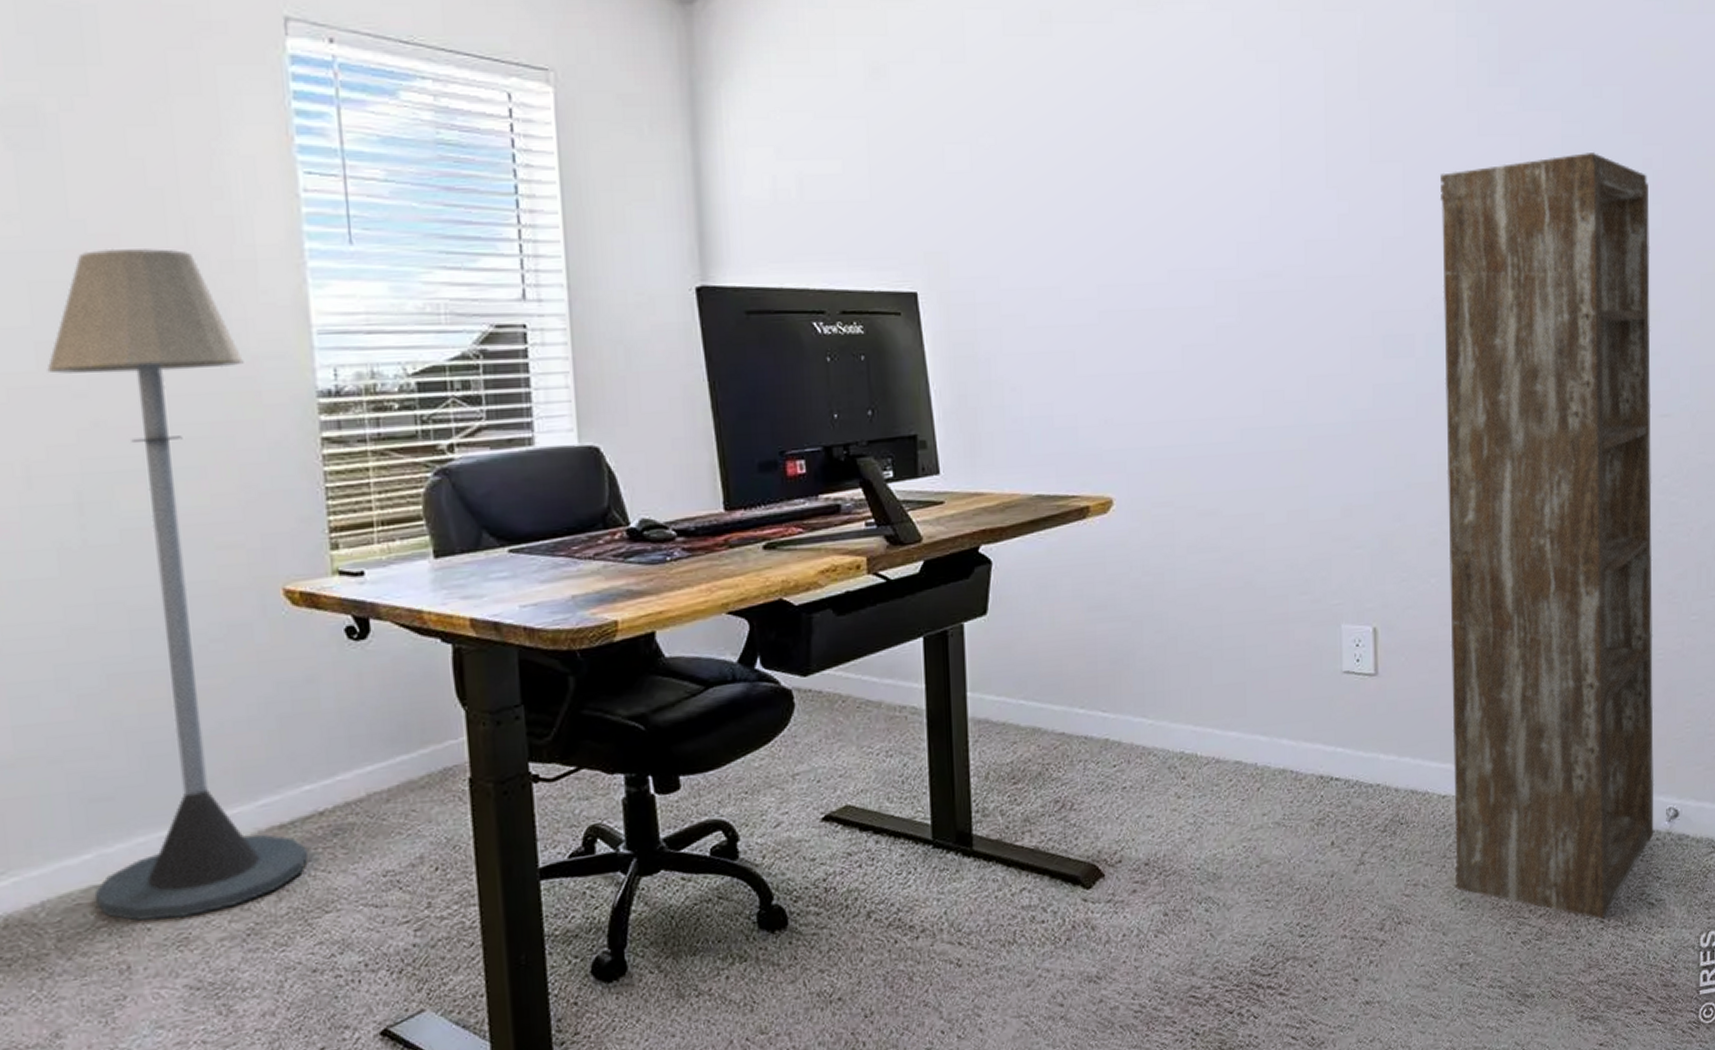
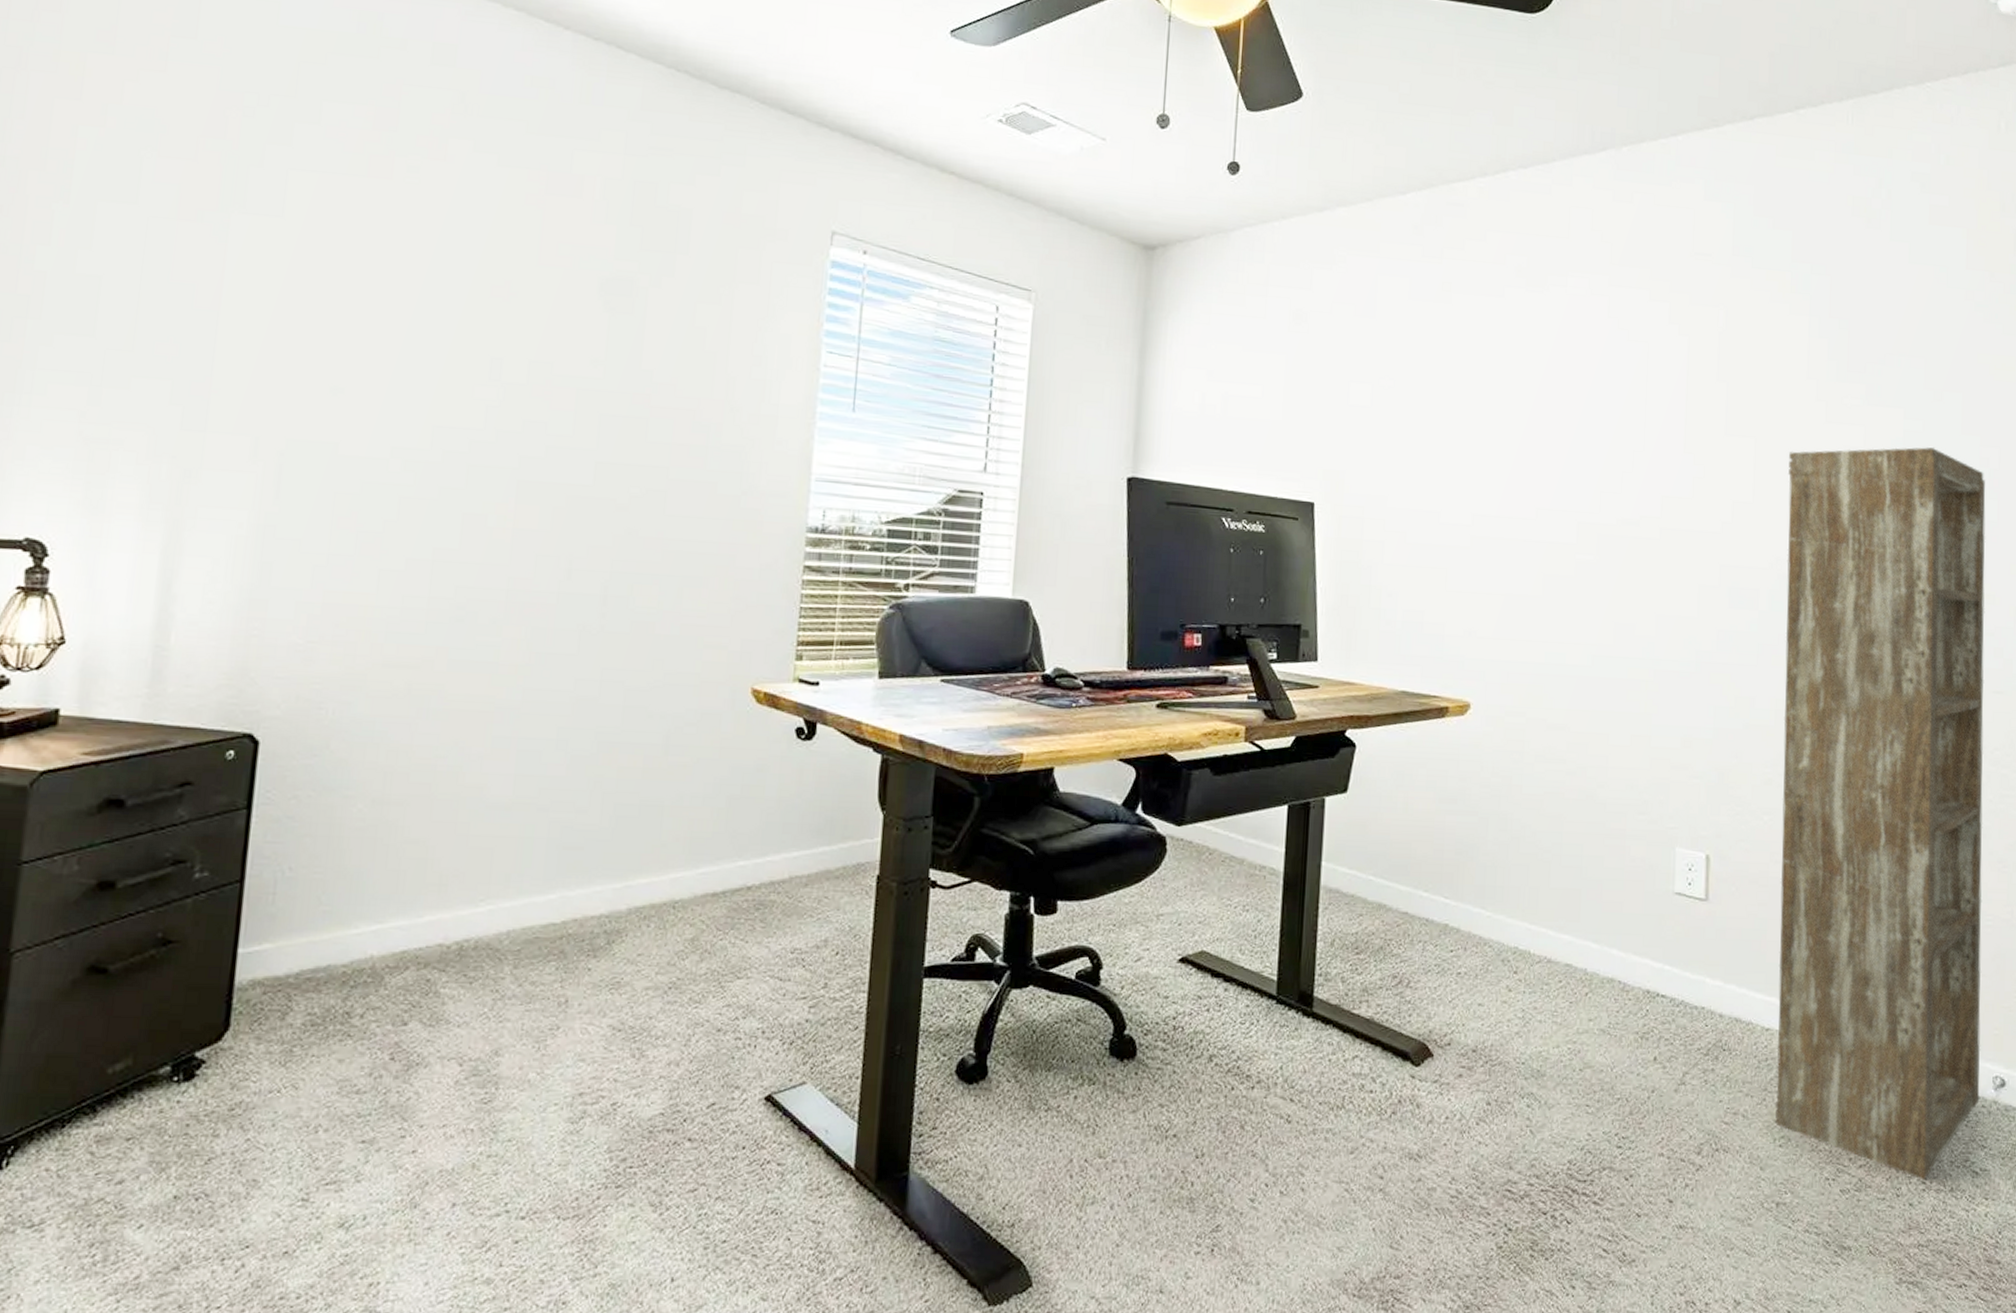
floor lamp: present [47,248,309,921] -> none [550,395,754,964]

